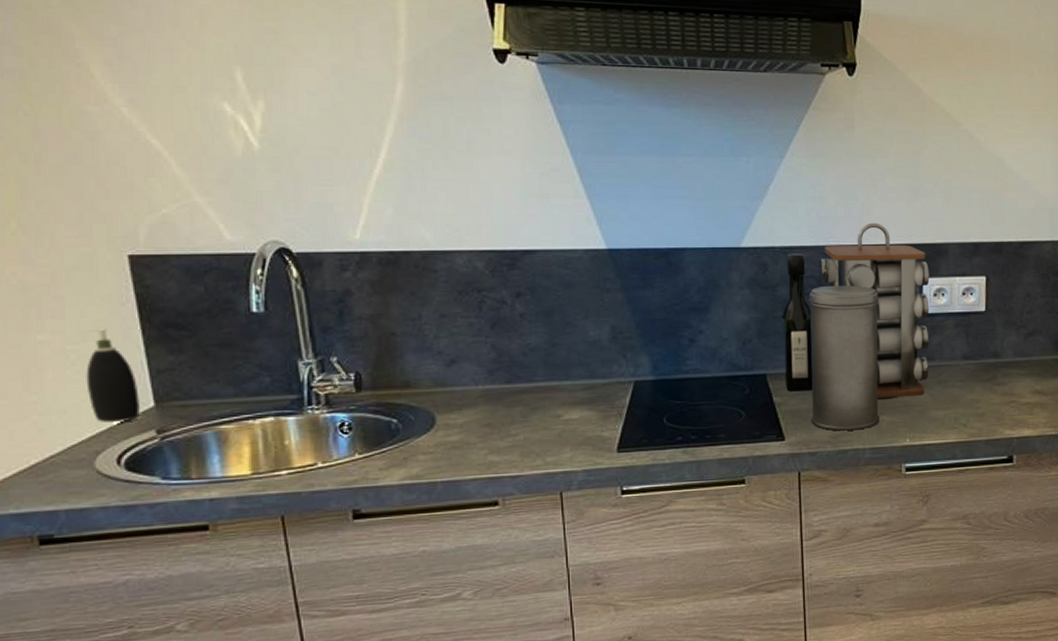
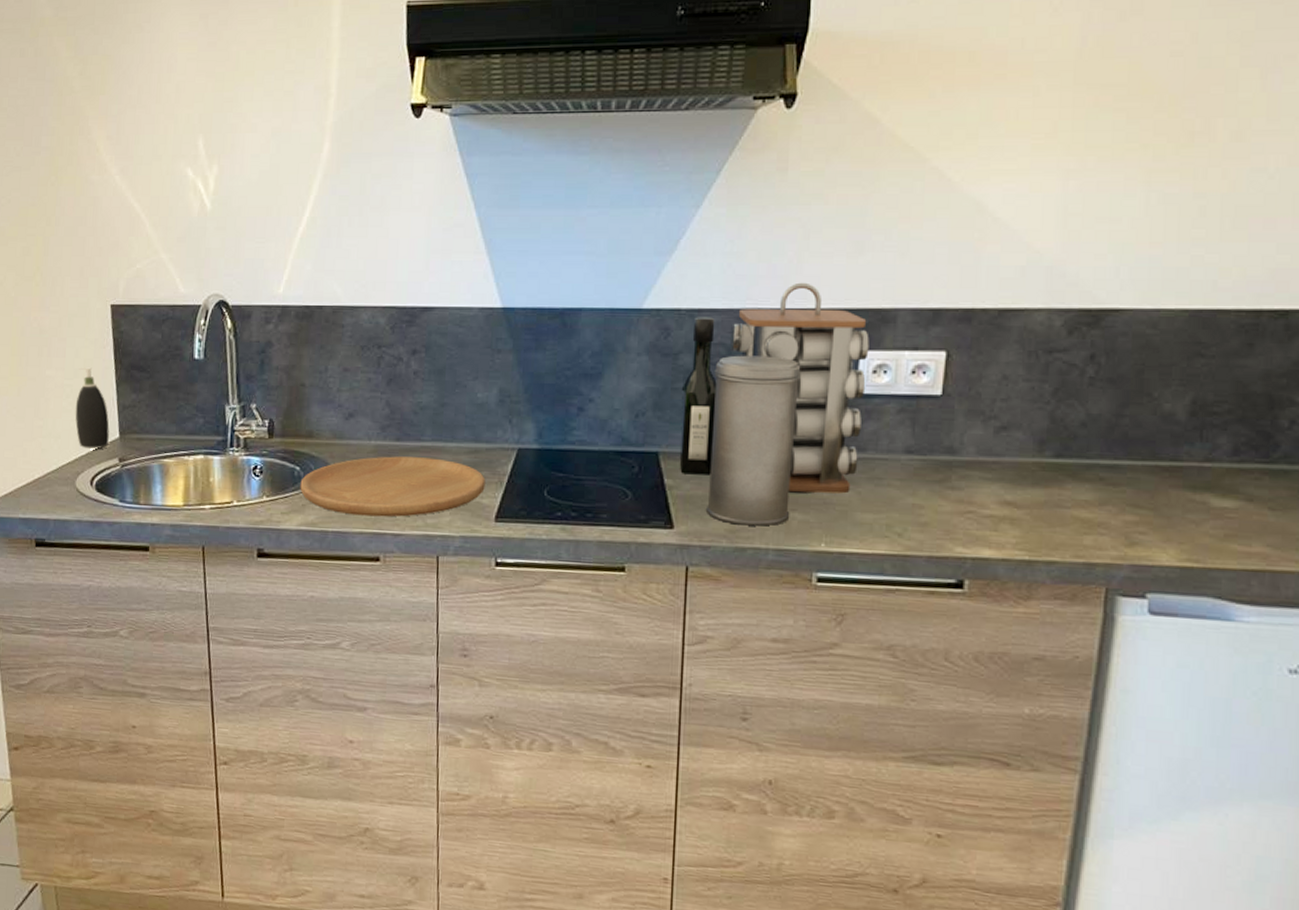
cutting board: none [399,397,605,463] -> present [300,456,485,517]

